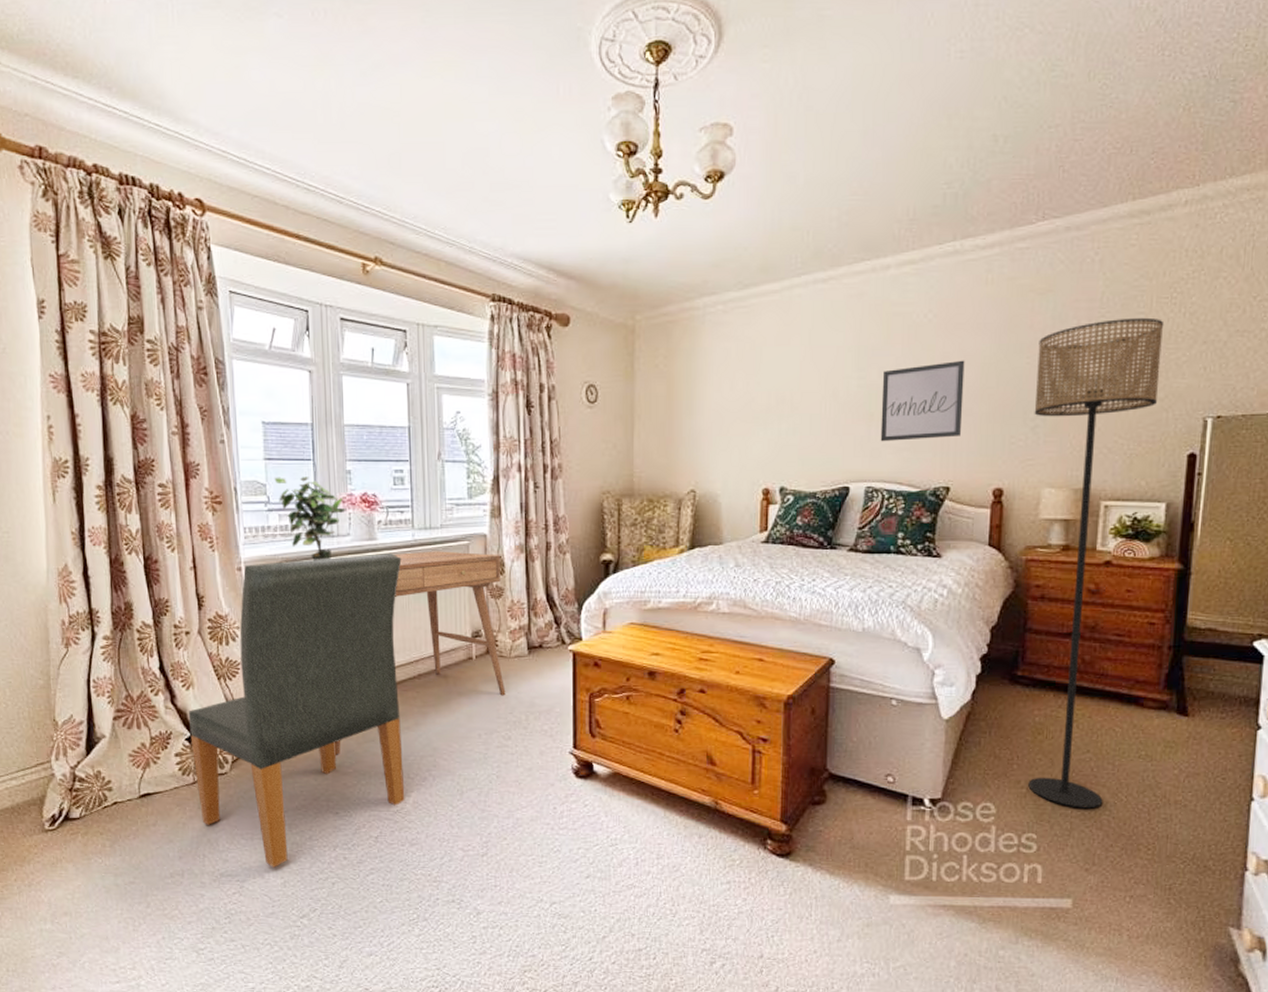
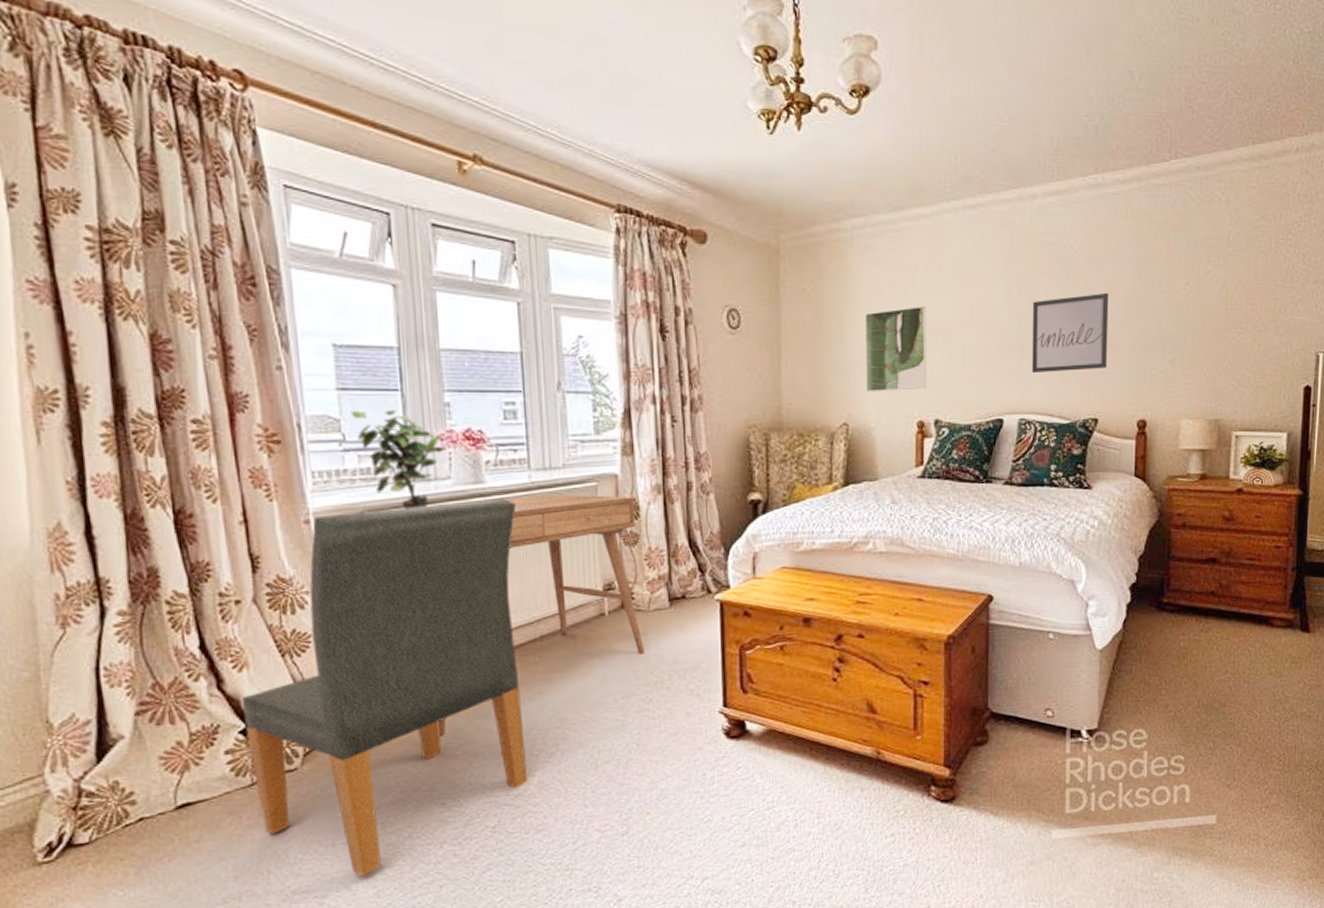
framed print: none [714,377,774,461] -> present [865,305,927,392]
floor lamp: present [1028,317,1164,809] -> none [1172,256,1282,727]

